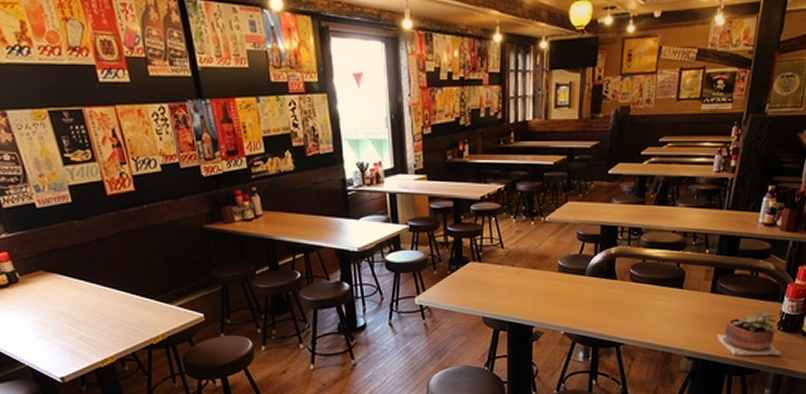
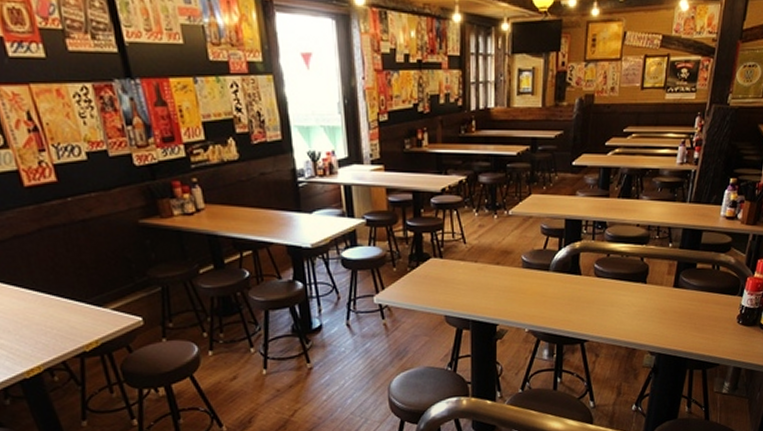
succulent plant: present [716,311,782,356] -> none [679,305,741,350]

